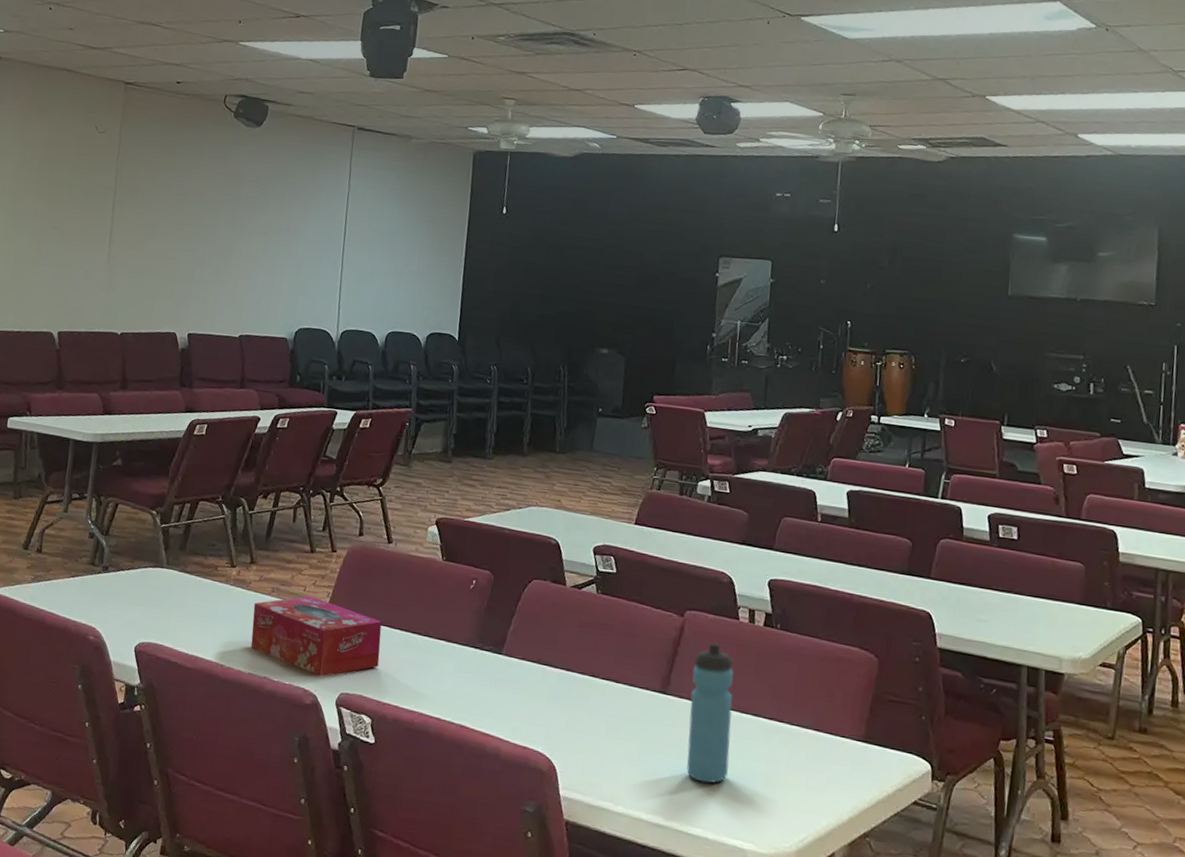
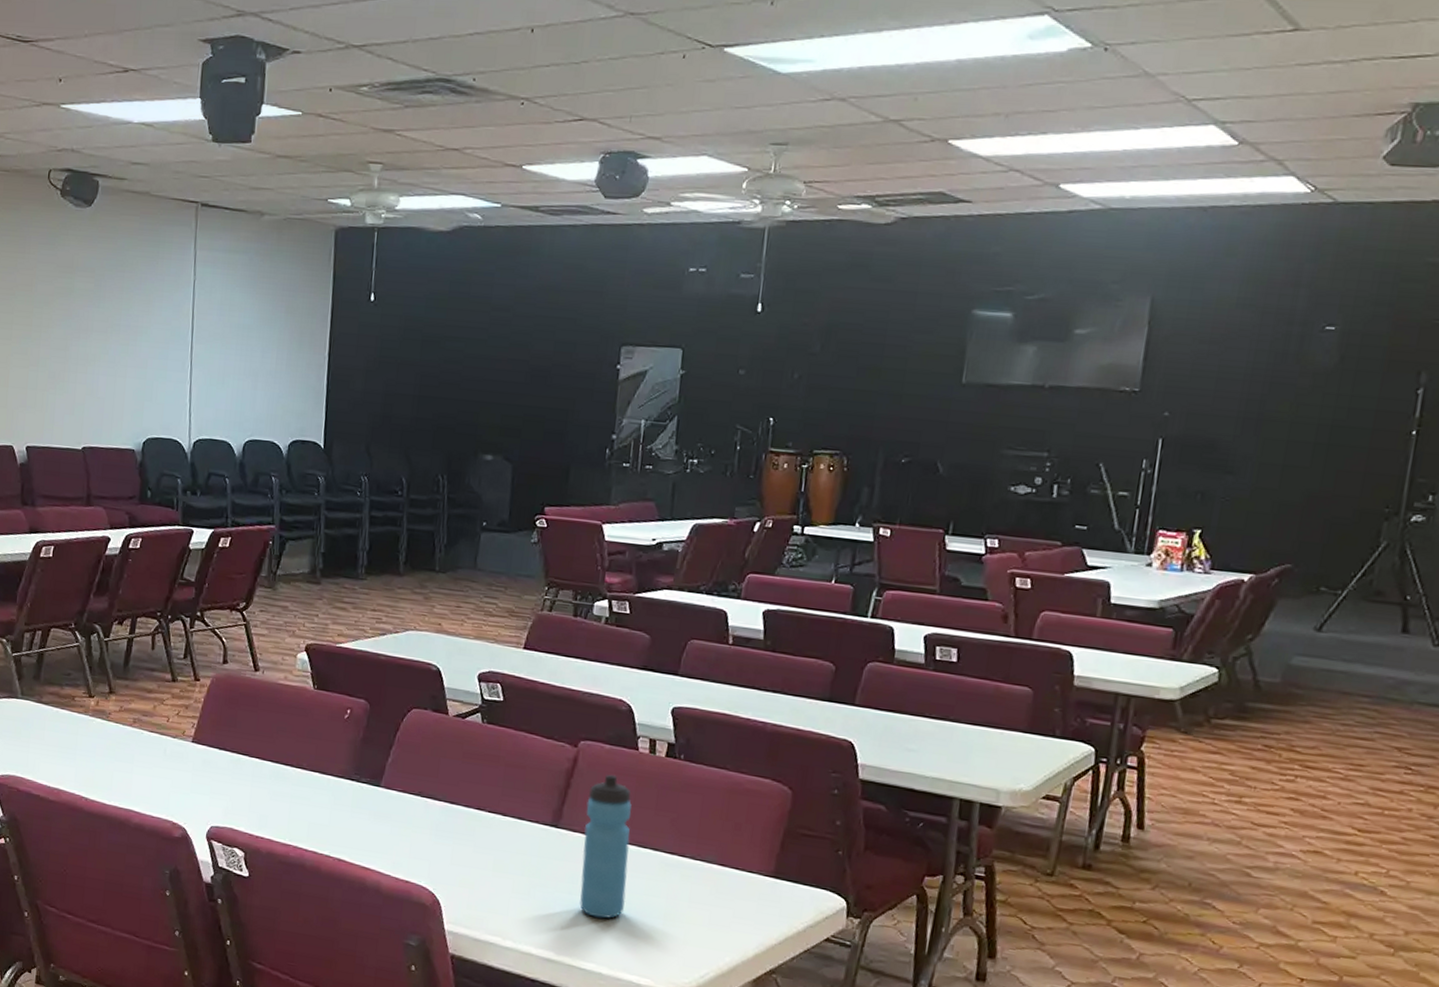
tissue box: present [250,596,382,677] -> none [114,726,251,810]

